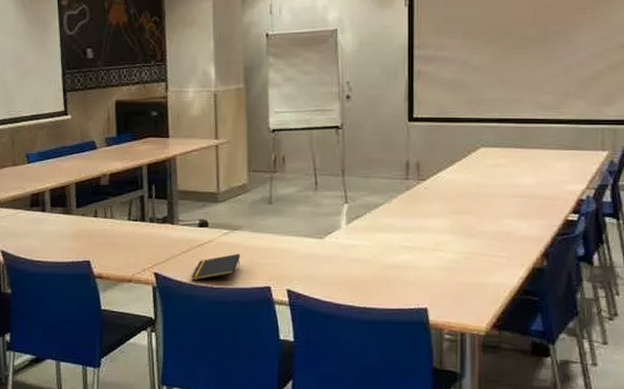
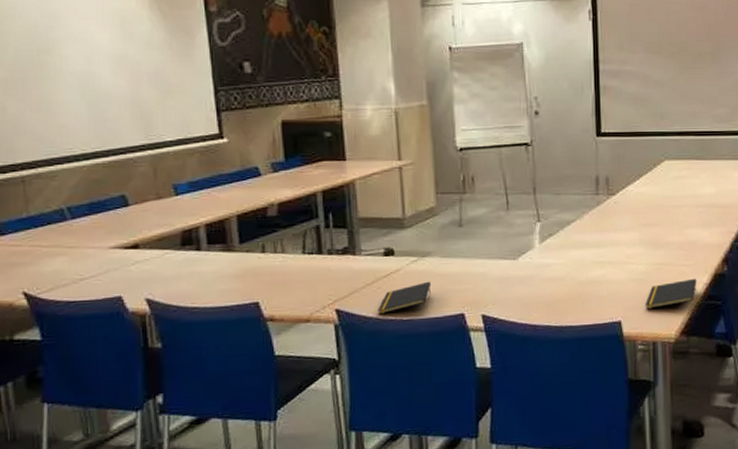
notepad: none [453,271,512,298] -> present [644,278,697,309]

